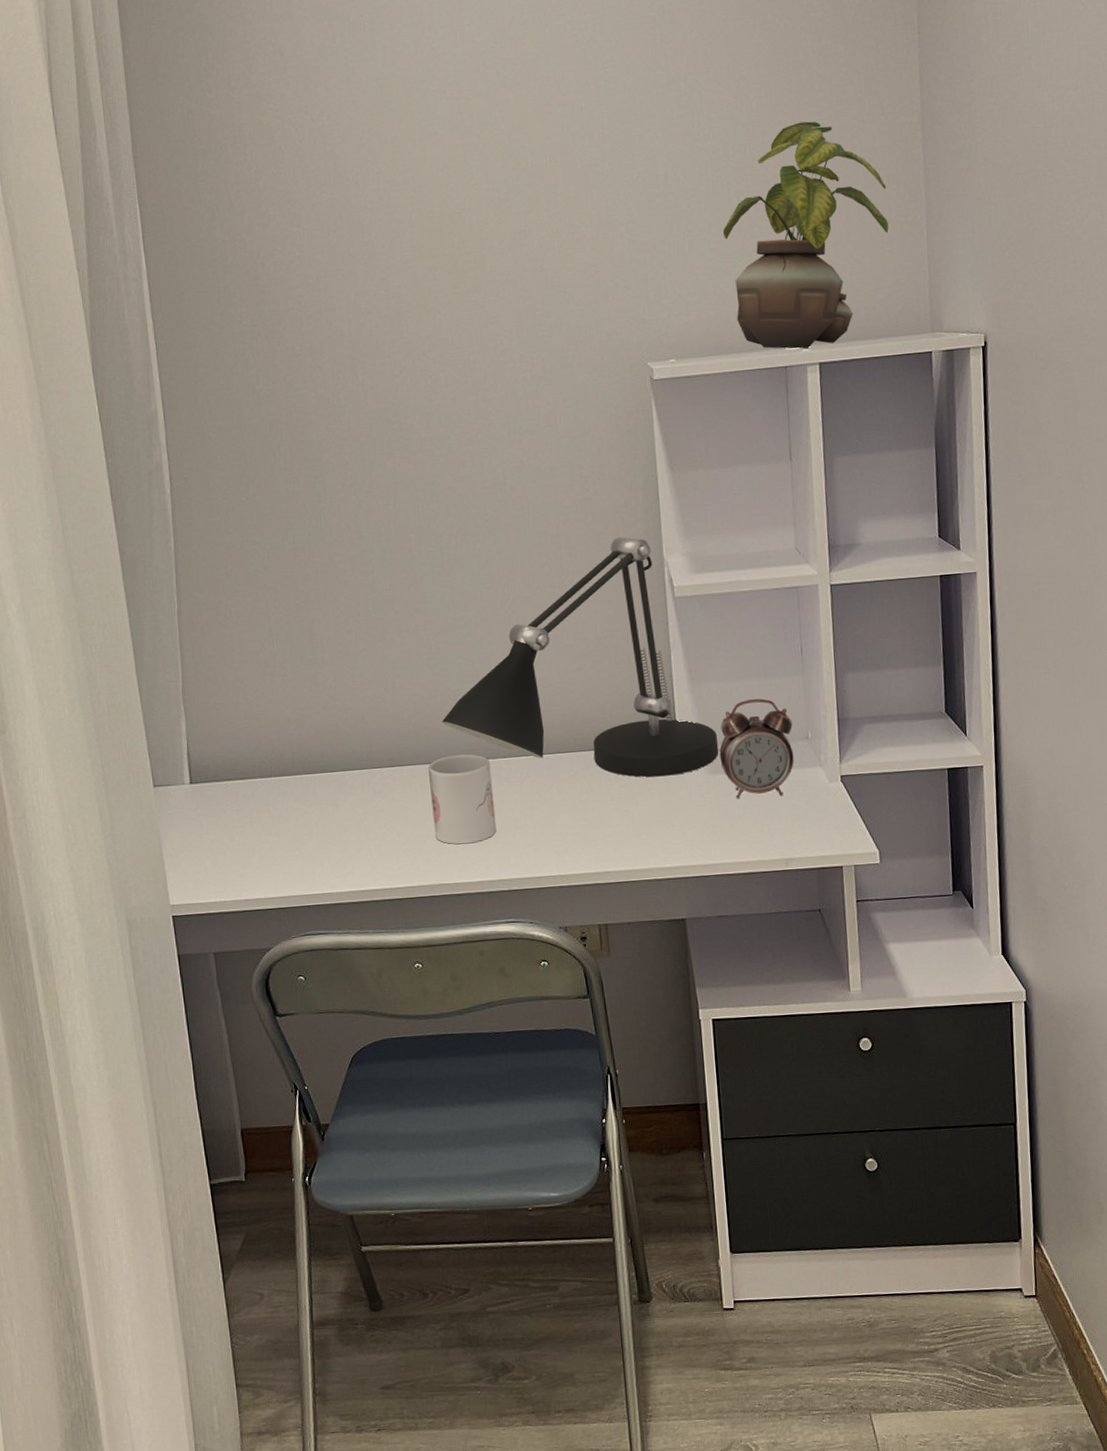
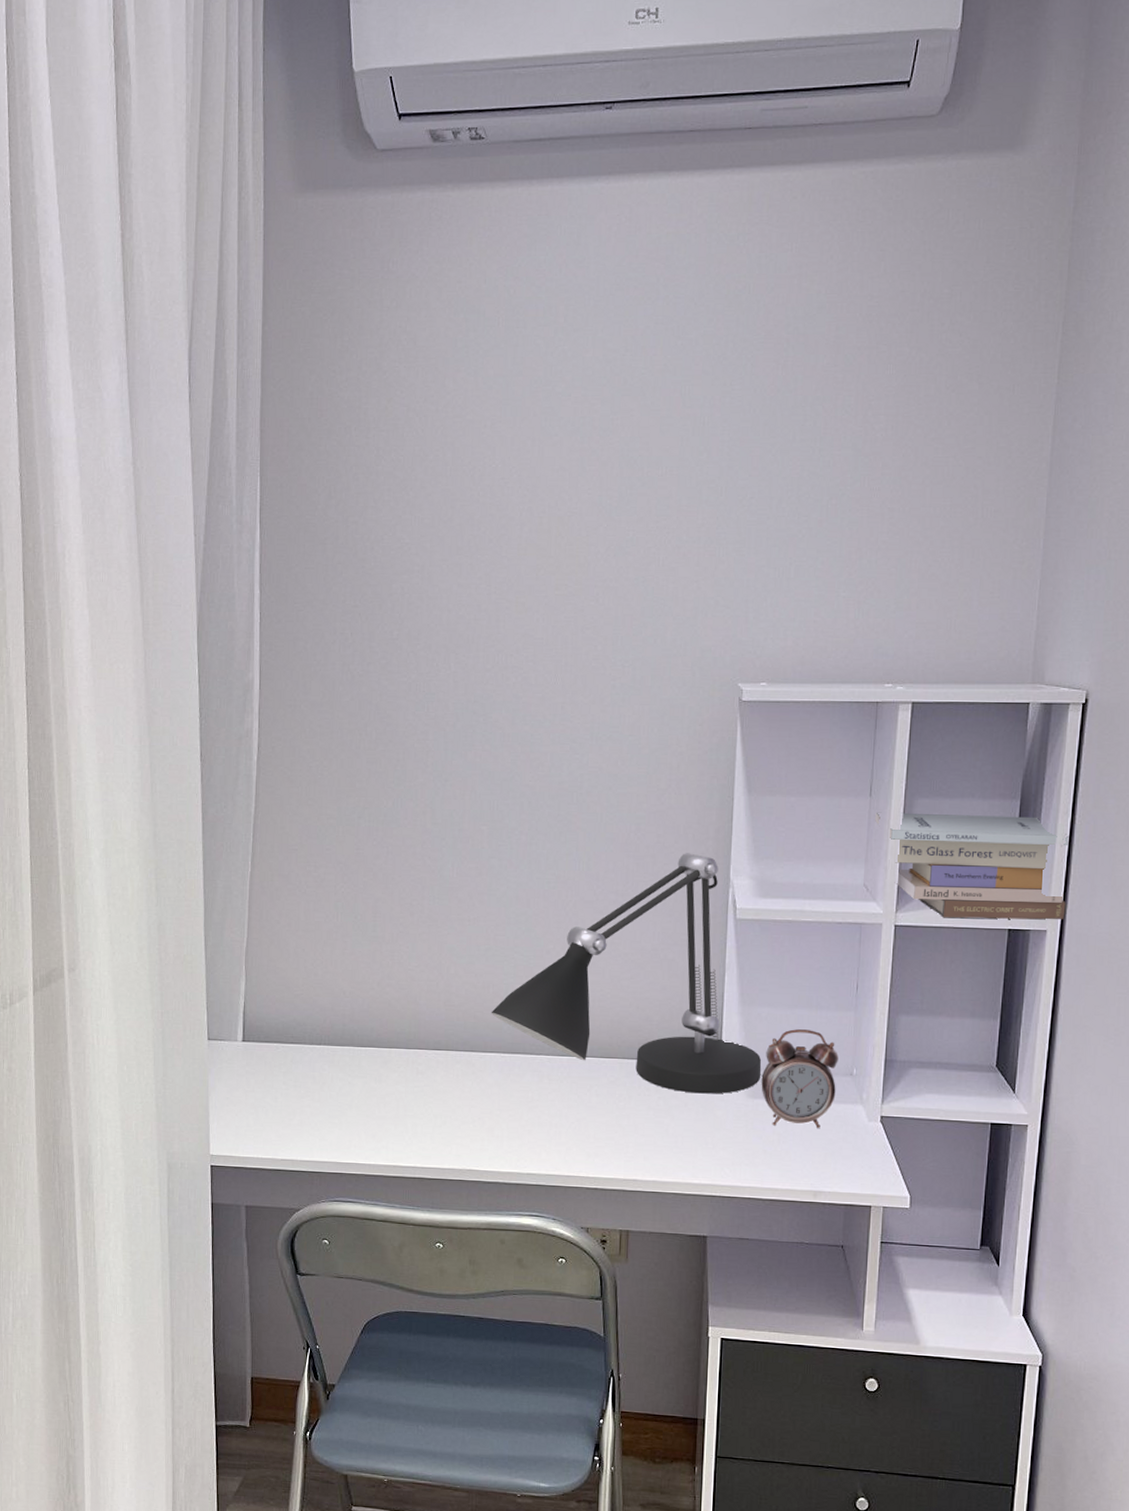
mug: present [428,754,497,845] -> none [470,1046,534,1135]
potted plant: present [723,121,889,349] -> none [831,458,1004,687]
books: none [798,462,993,572] -> present [875,812,1069,920]

